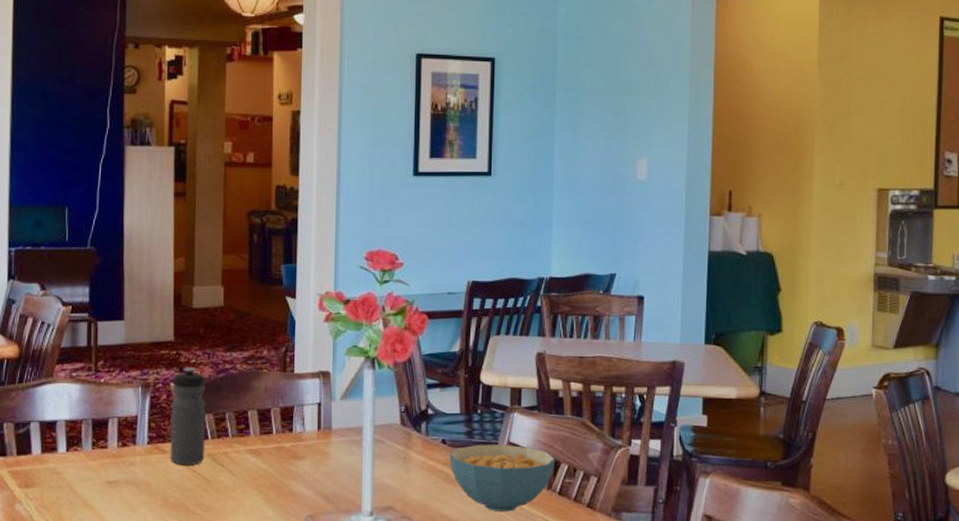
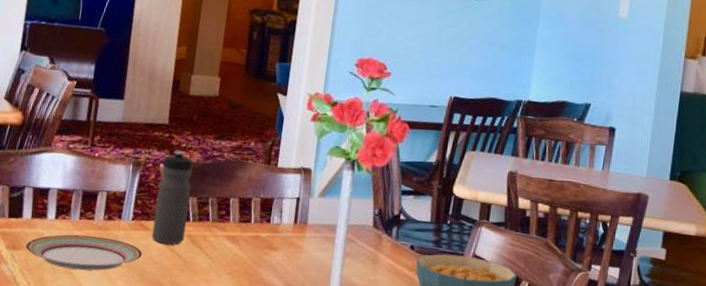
plate: none [39,464,163,502] -> present [25,234,143,271]

